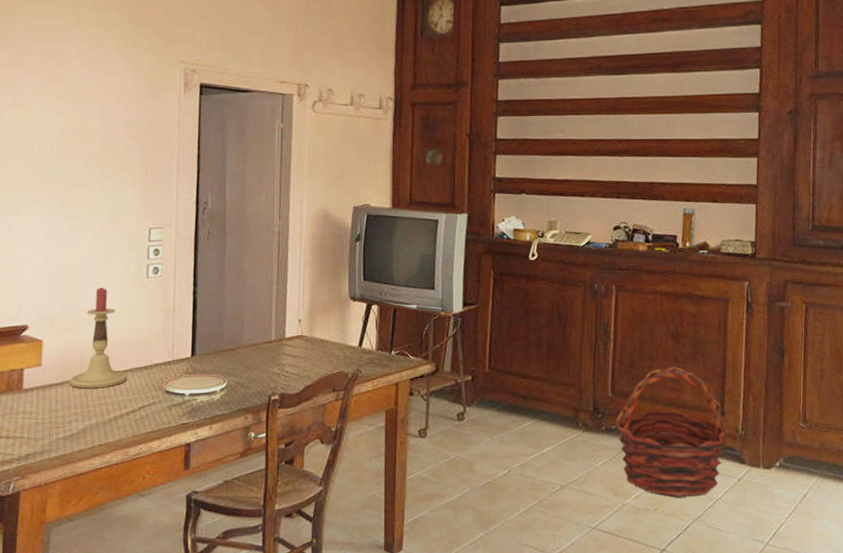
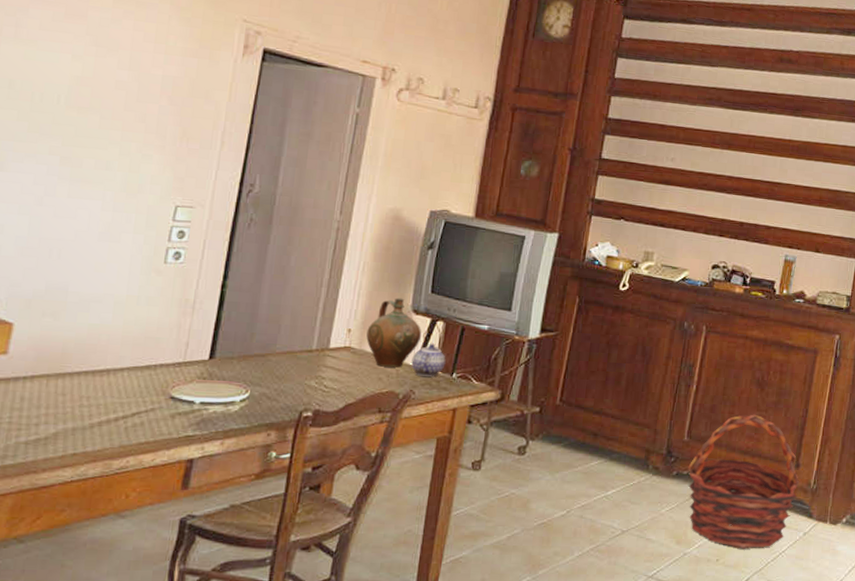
candlestick: present [70,287,128,389] -> none [43,267,123,387]
ceramic jug: none [314,287,361,350] -> present [366,297,422,368]
teapot: none [355,325,384,357] -> present [411,343,446,378]

